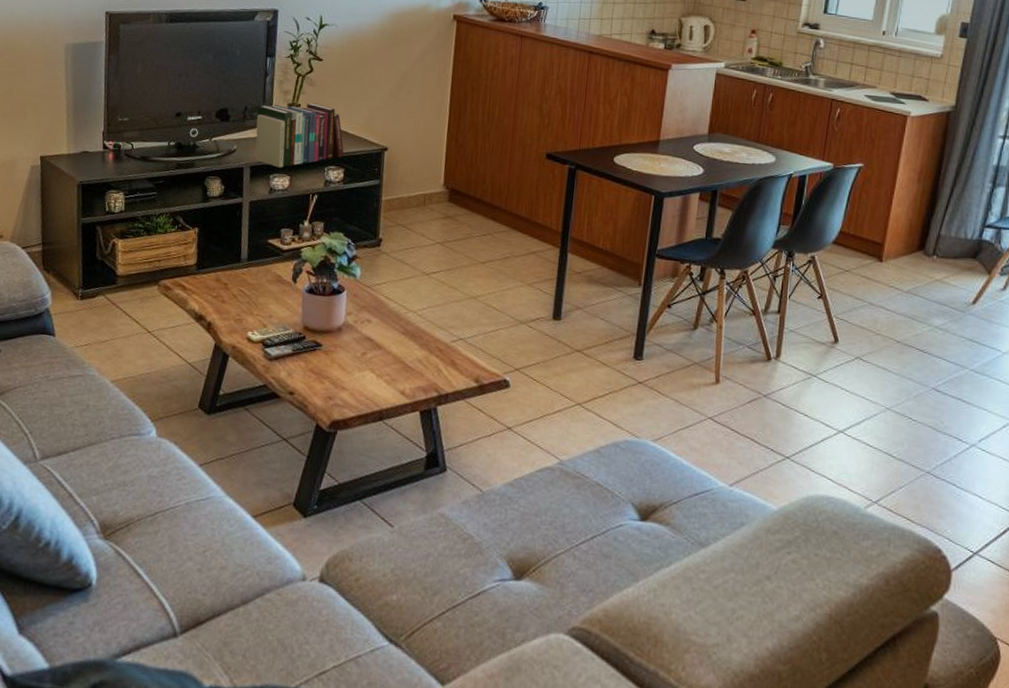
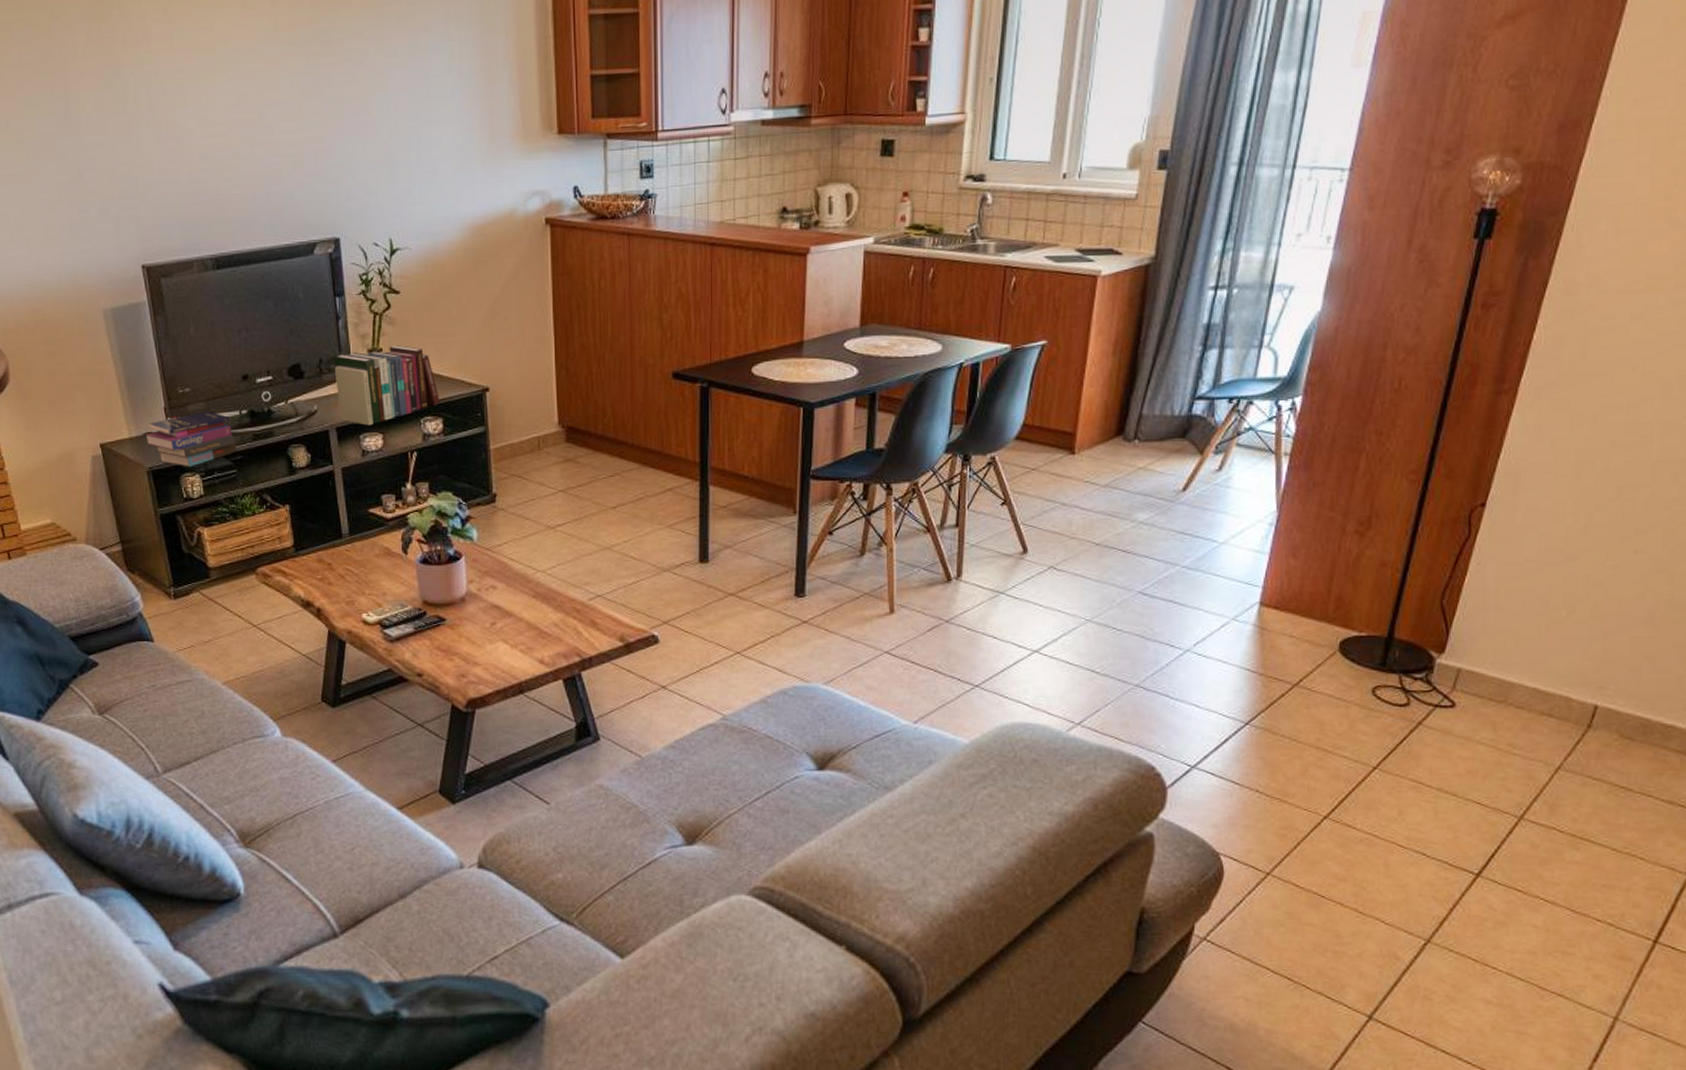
books: none [82,138,161,186] -> present [145,410,237,468]

